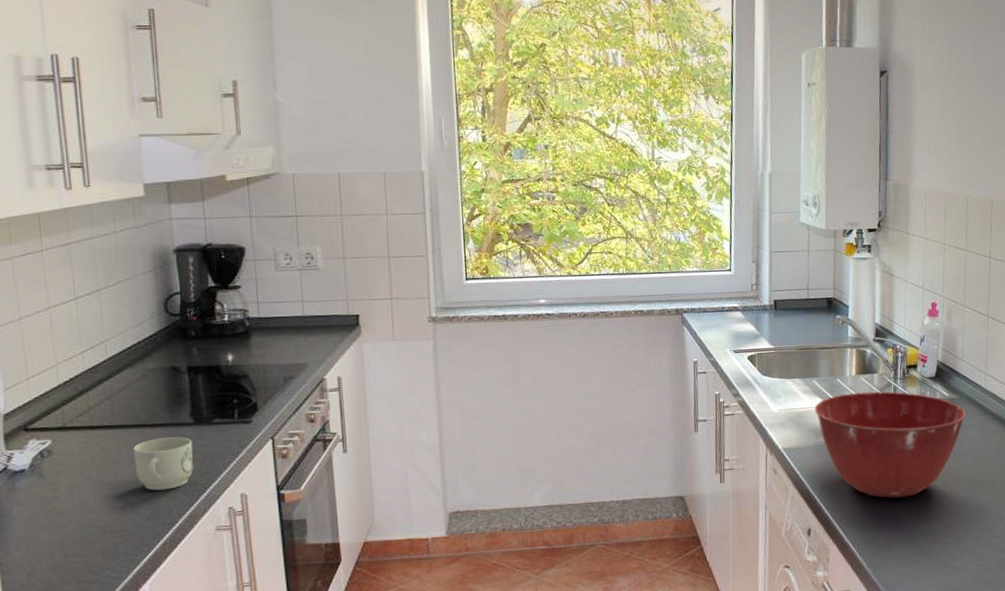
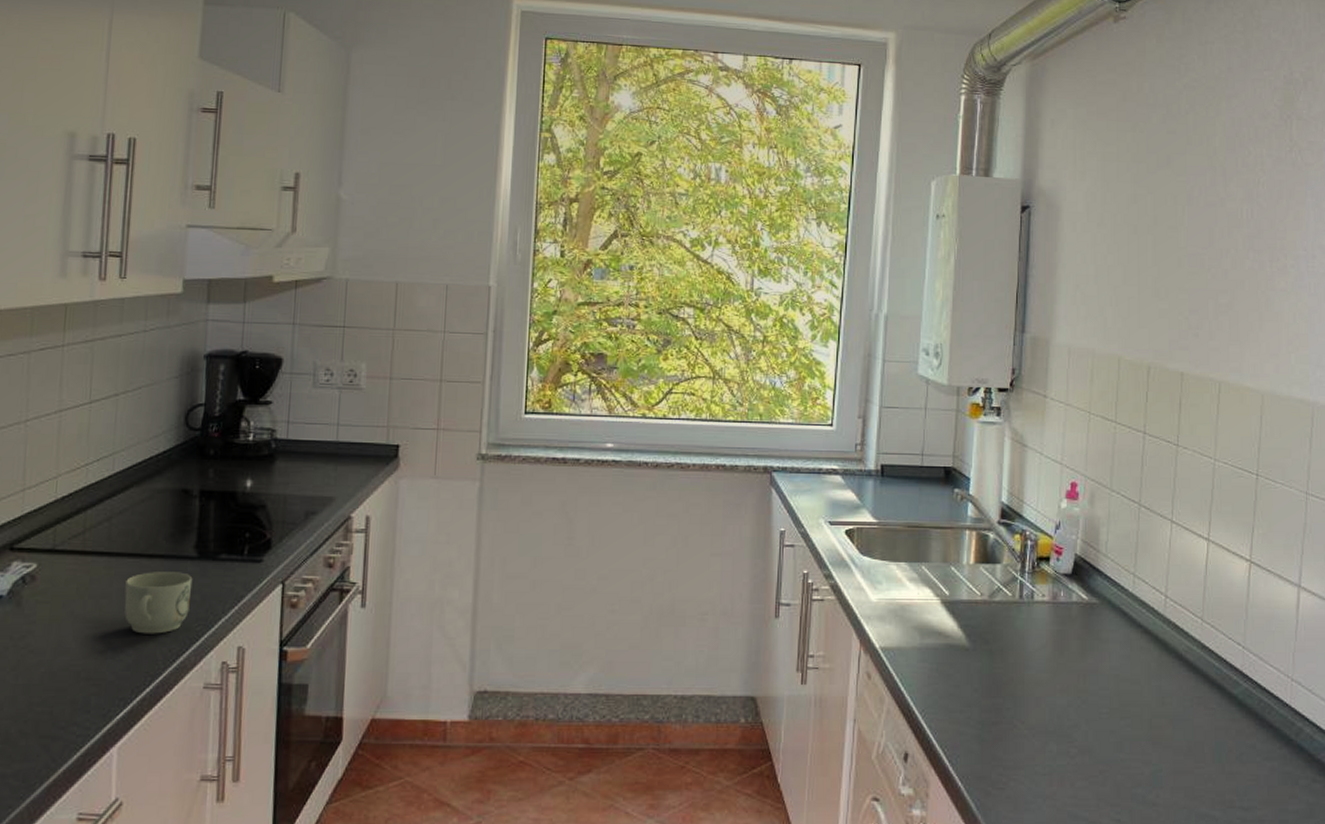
mixing bowl: present [814,391,966,498] -> none [921,585,1108,723]

